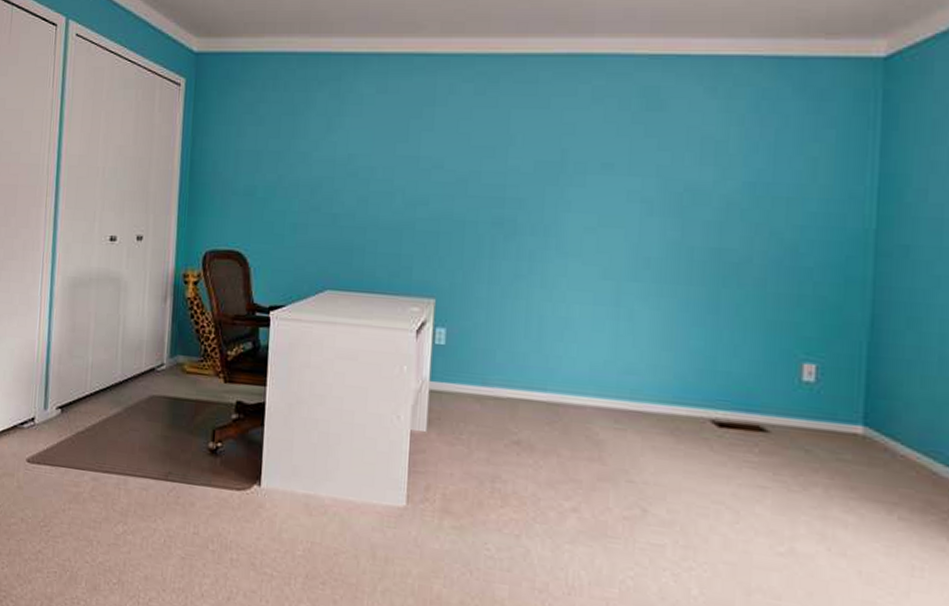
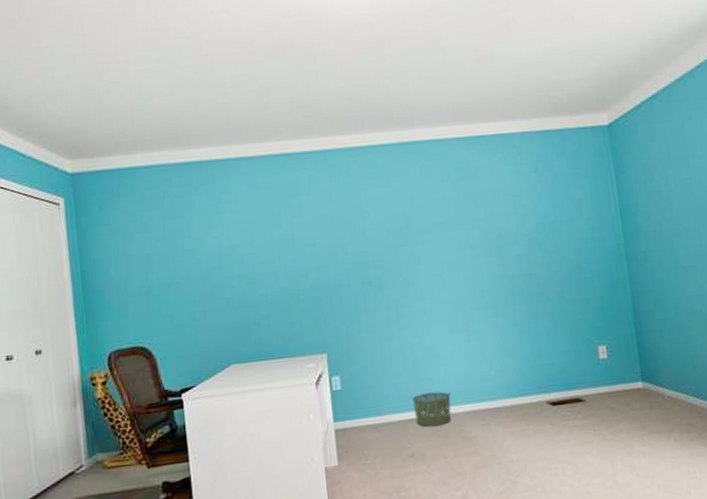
basket: none [528,371,580,417] -> present [411,391,452,427]

